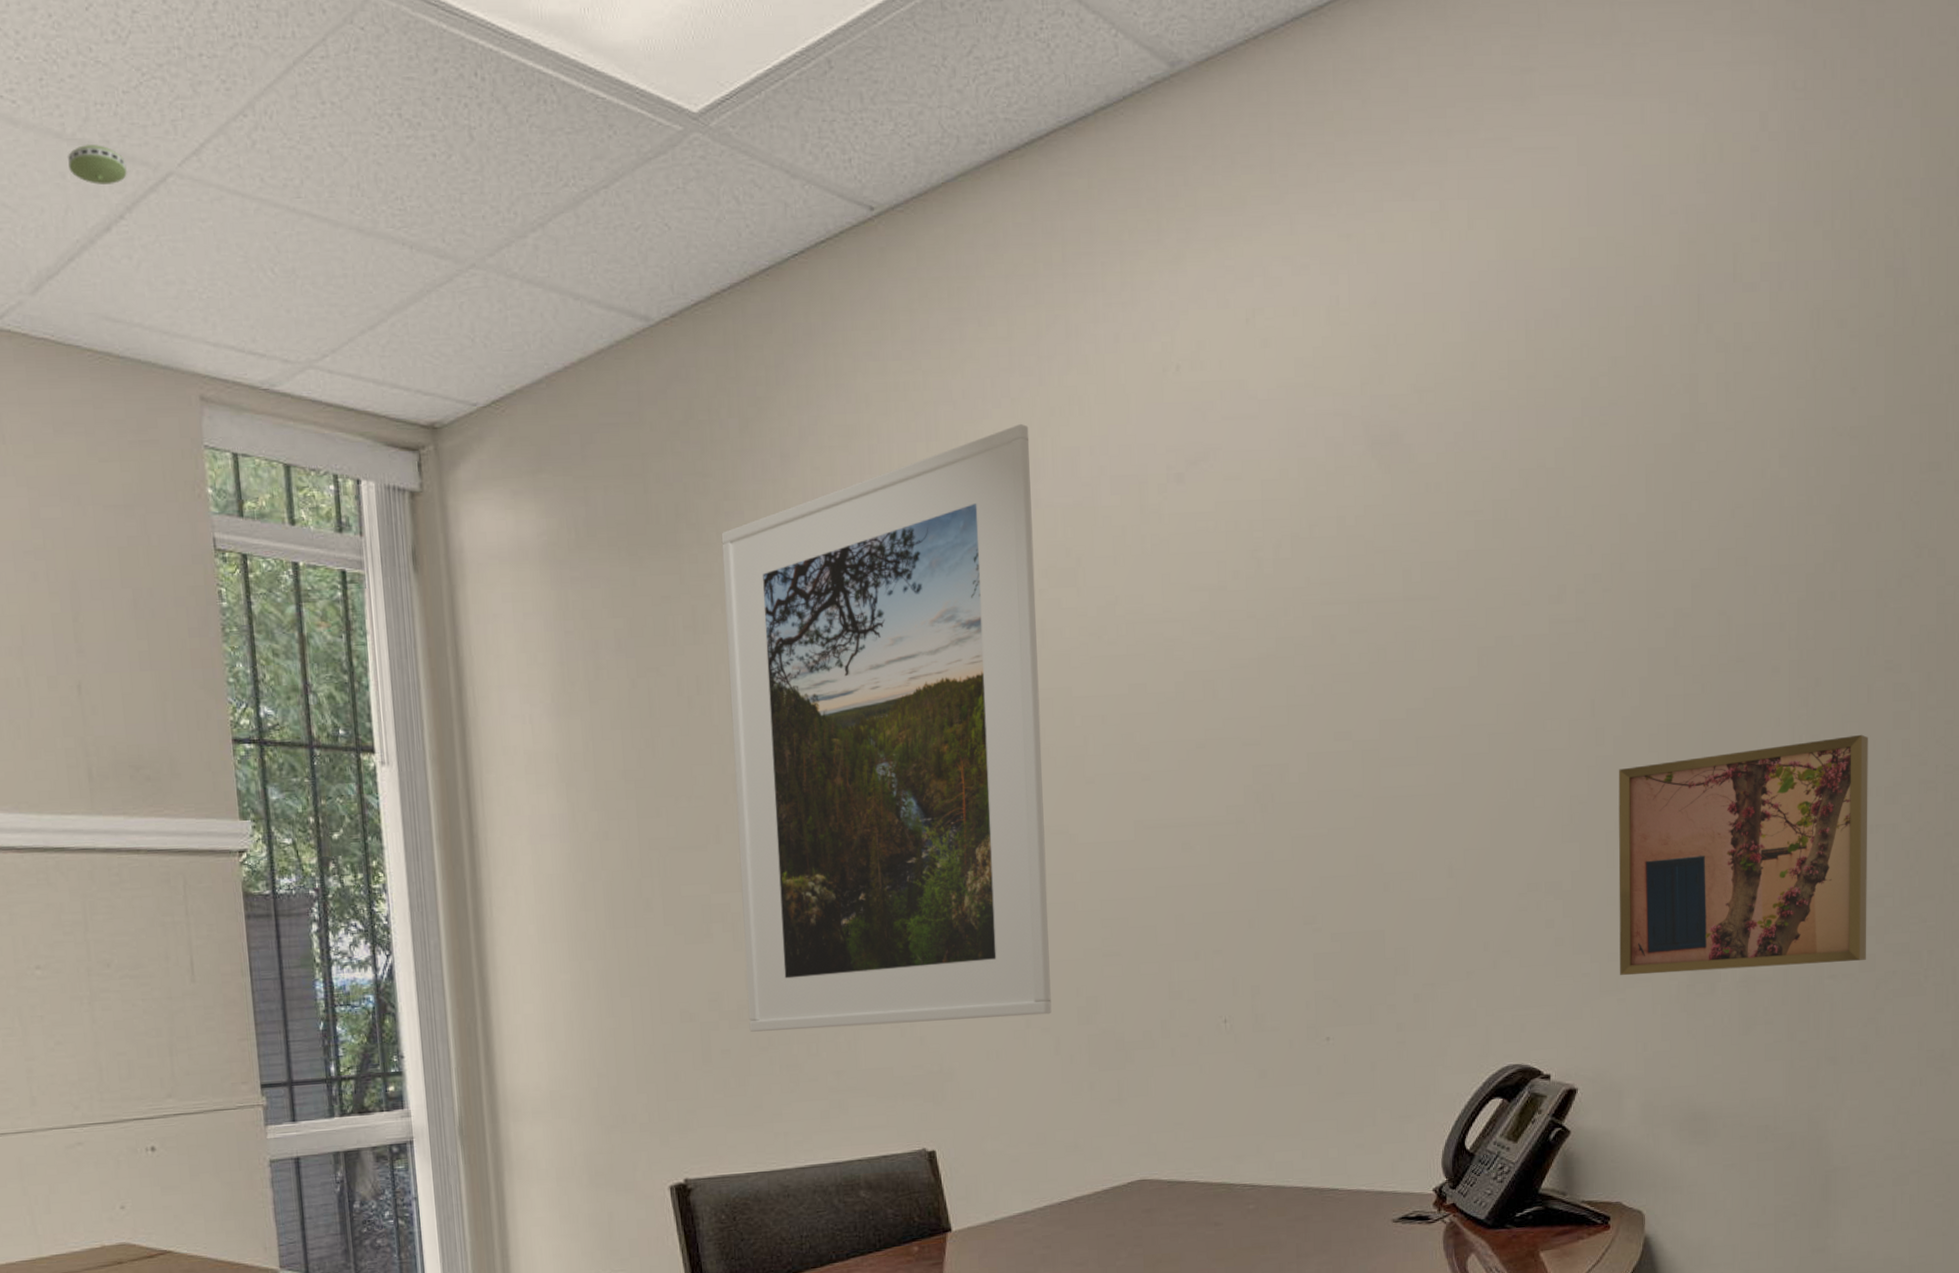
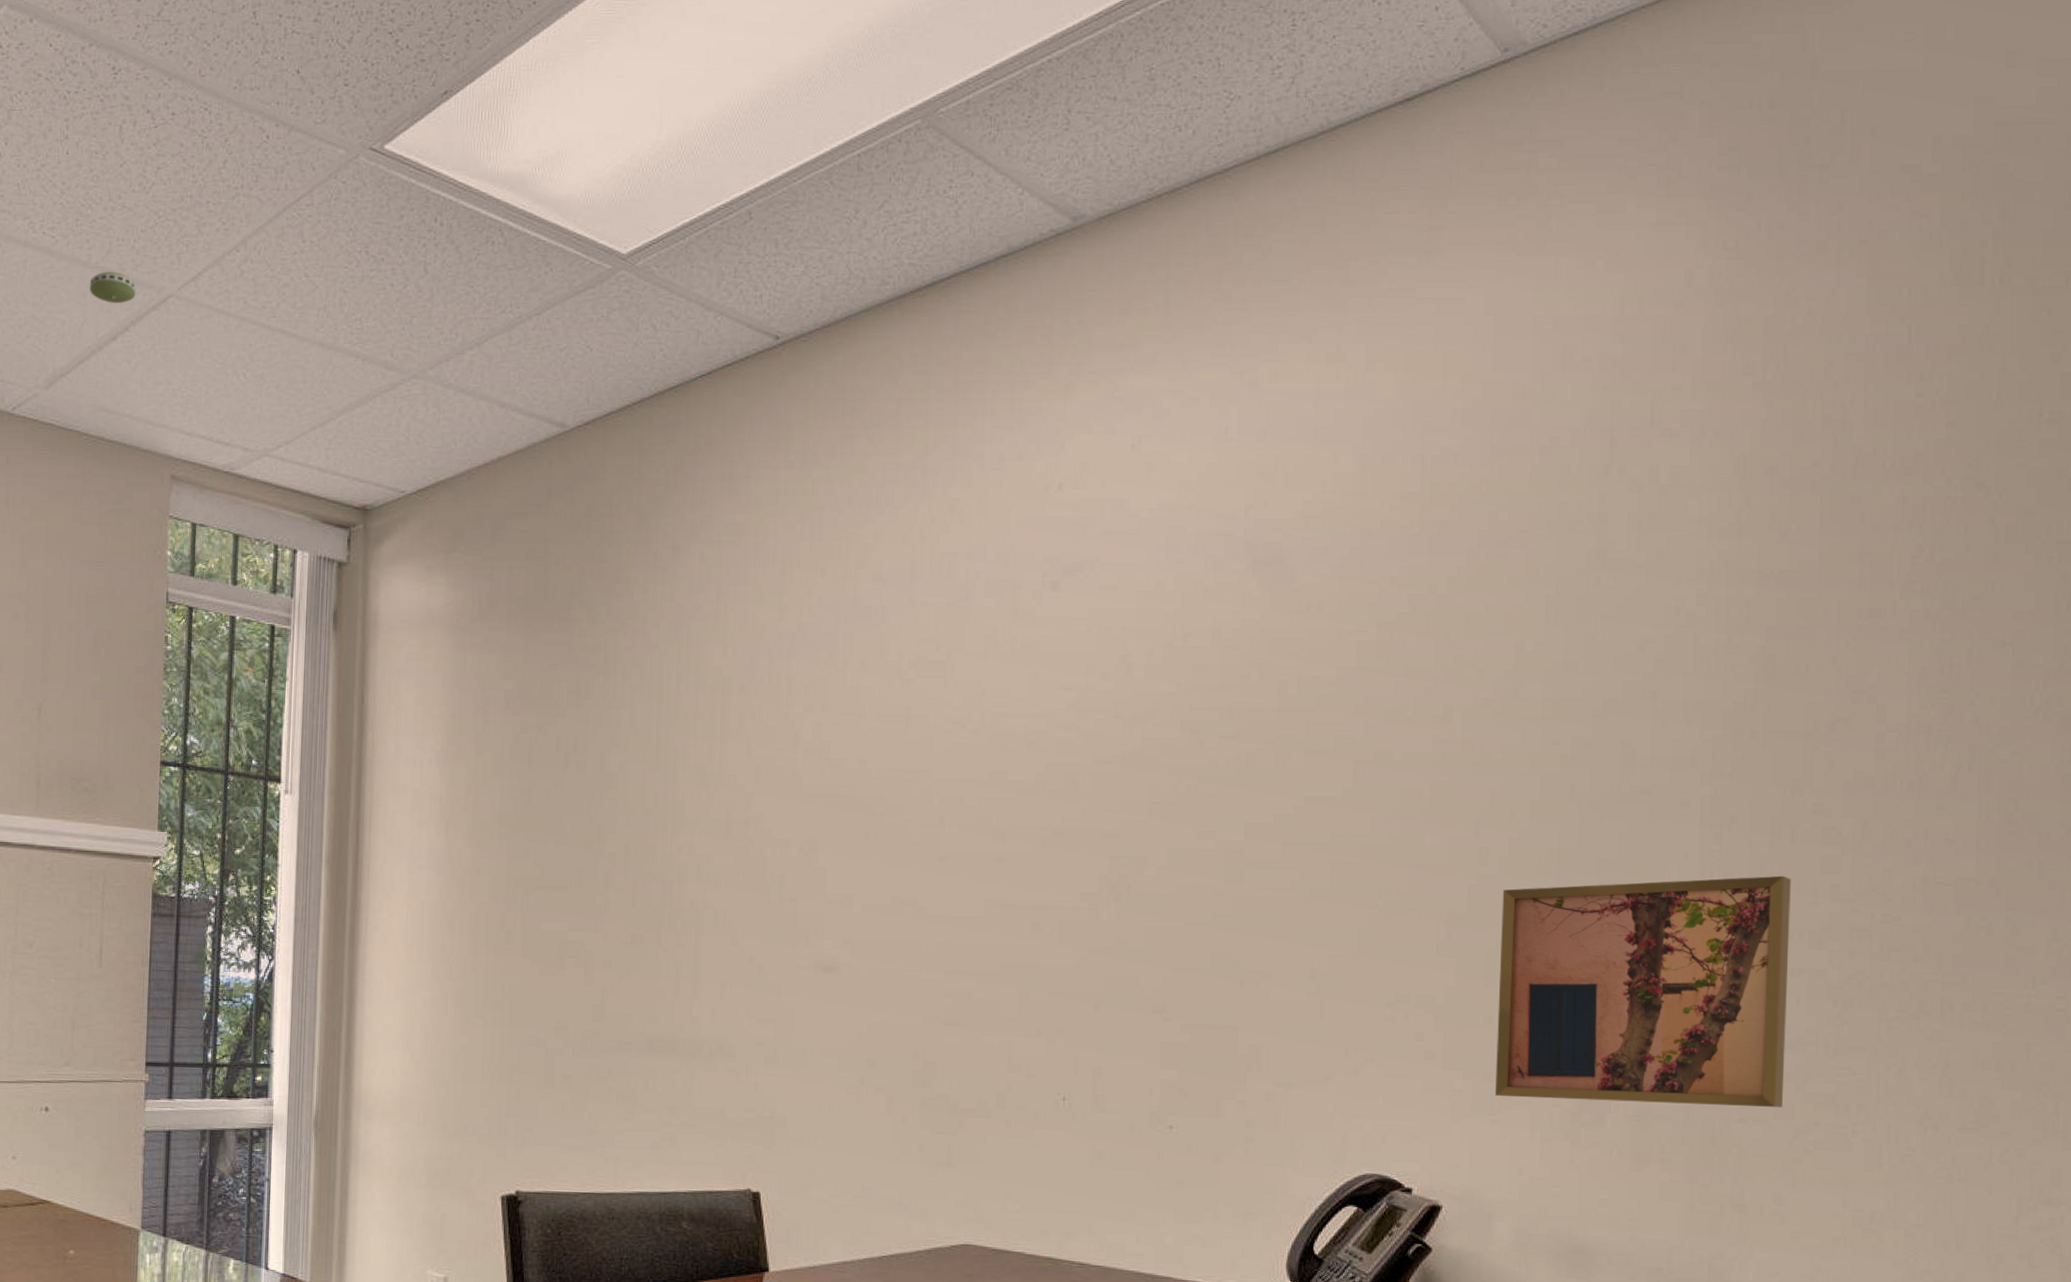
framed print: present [721,424,1052,1032] -> none [591,530,910,1074]

